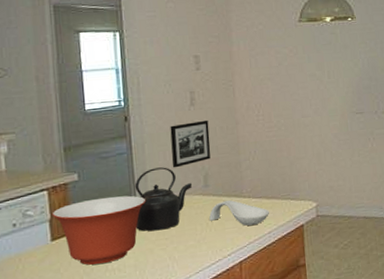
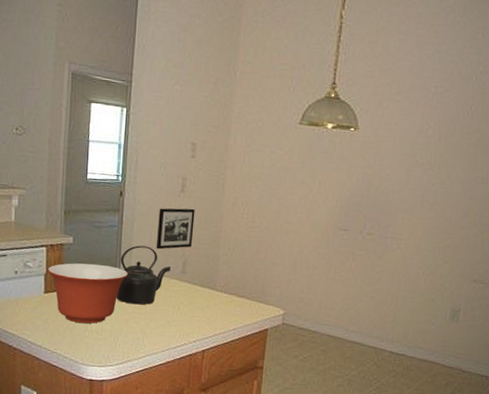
spoon rest: present [209,200,269,226] -> none [182,289,238,320]

